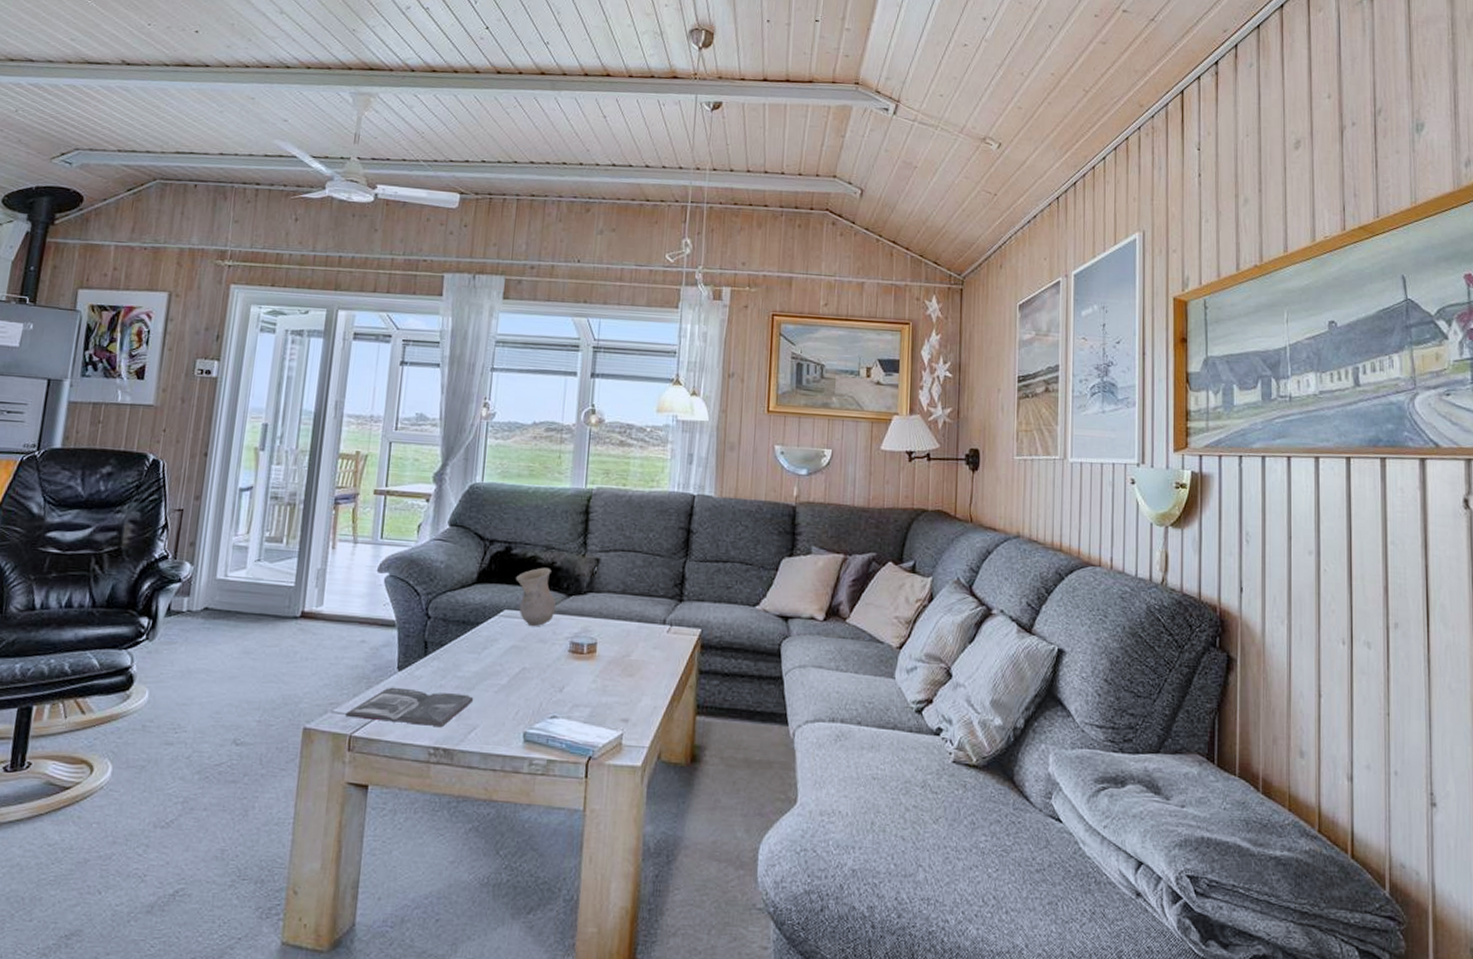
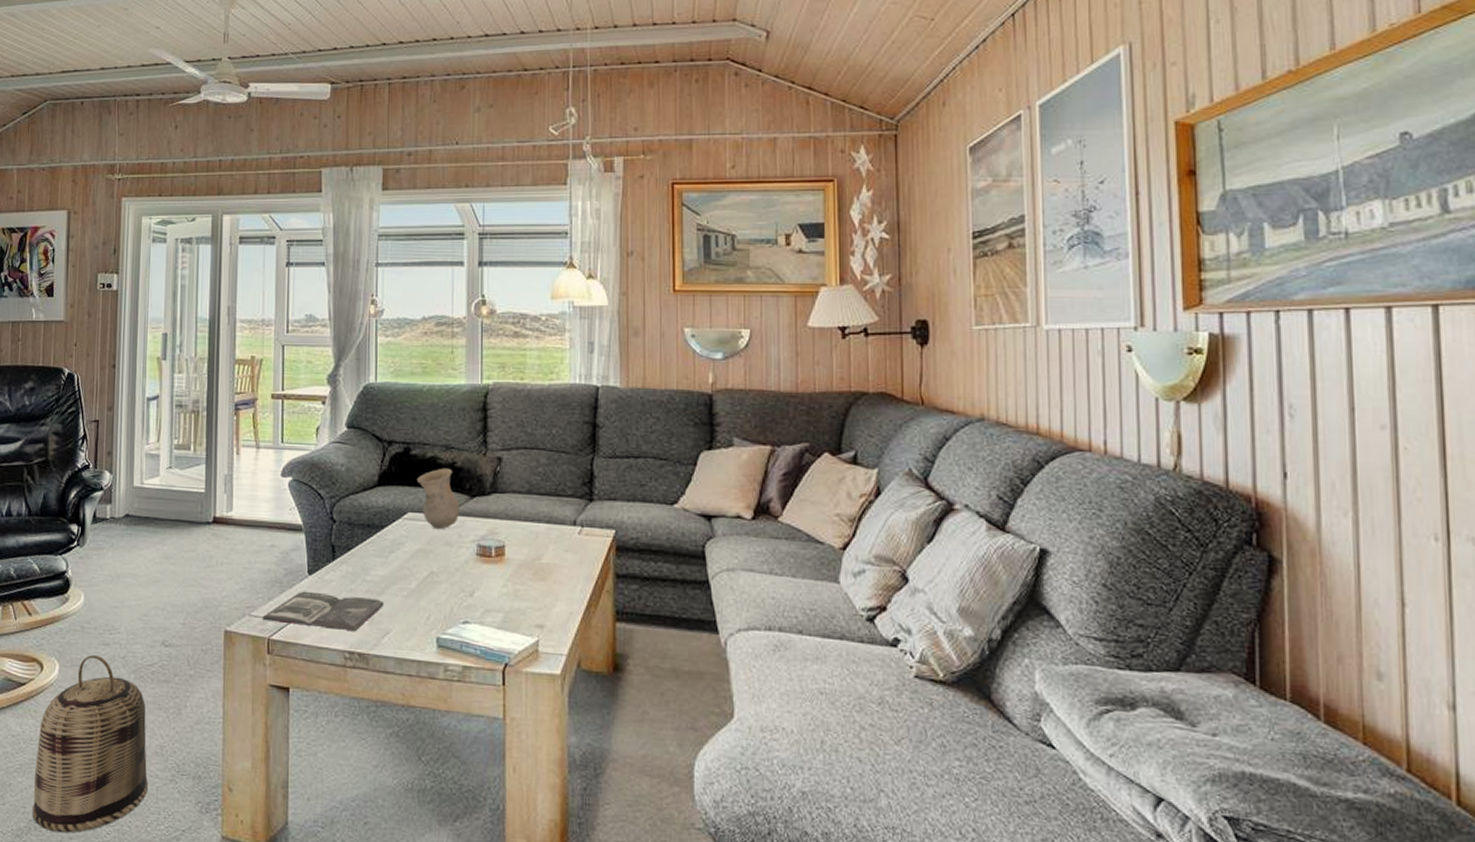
basket: none [64,756,209,949] -> present [32,655,149,833]

